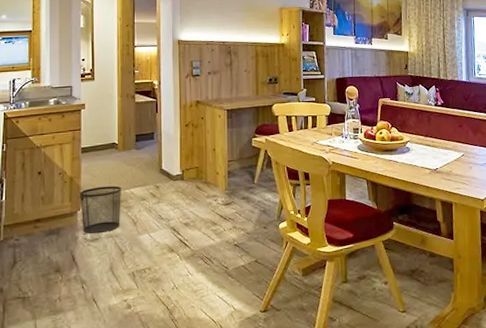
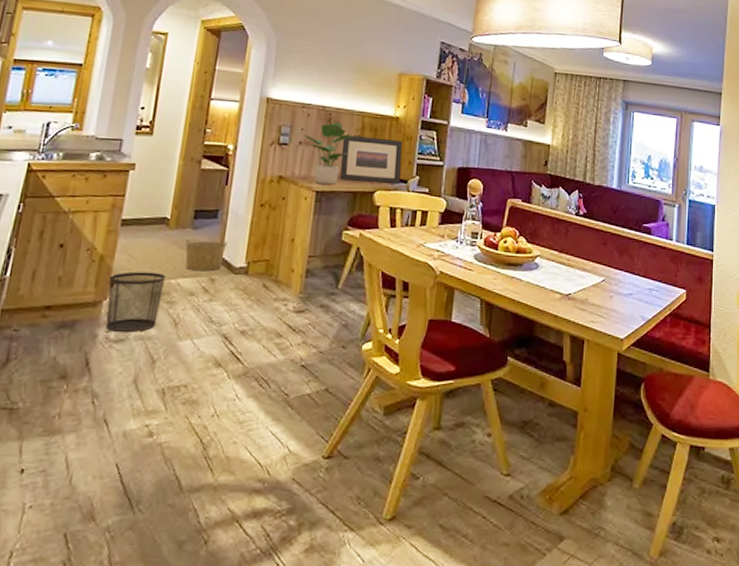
basket: none [132,156,165,182] -> present [185,239,228,272]
potted plant: none [211,53,251,104] -> present [304,122,354,185]
picture frame: none [242,62,292,99] -> present [340,136,403,185]

